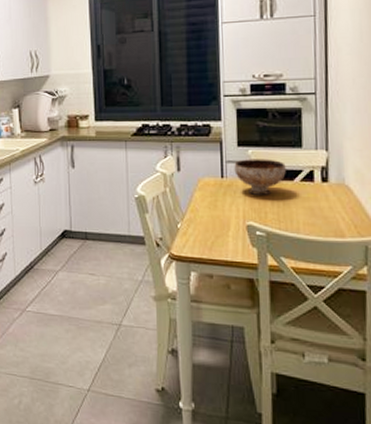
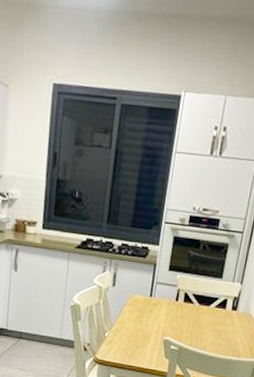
bowl: present [234,159,286,195] -> none [162,282,206,316]

